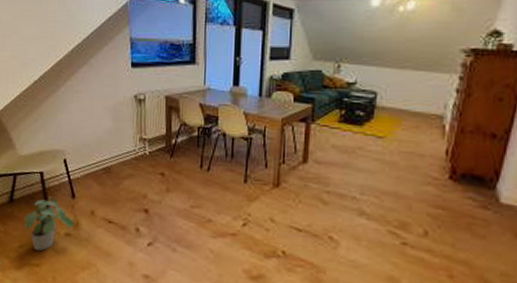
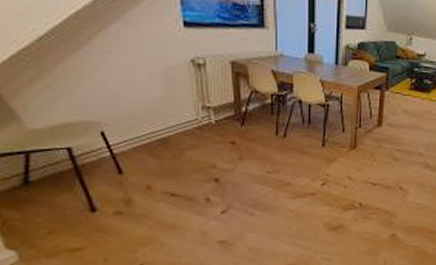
potted plant: present [23,196,74,252] -> none [49,174,125,235]

